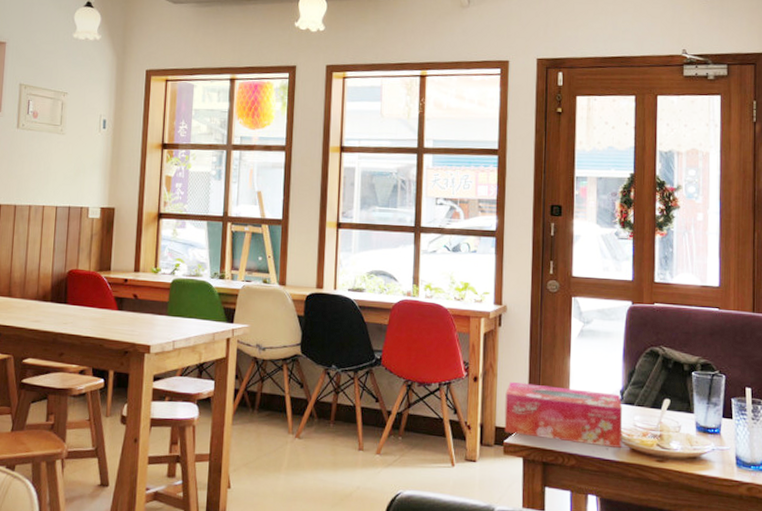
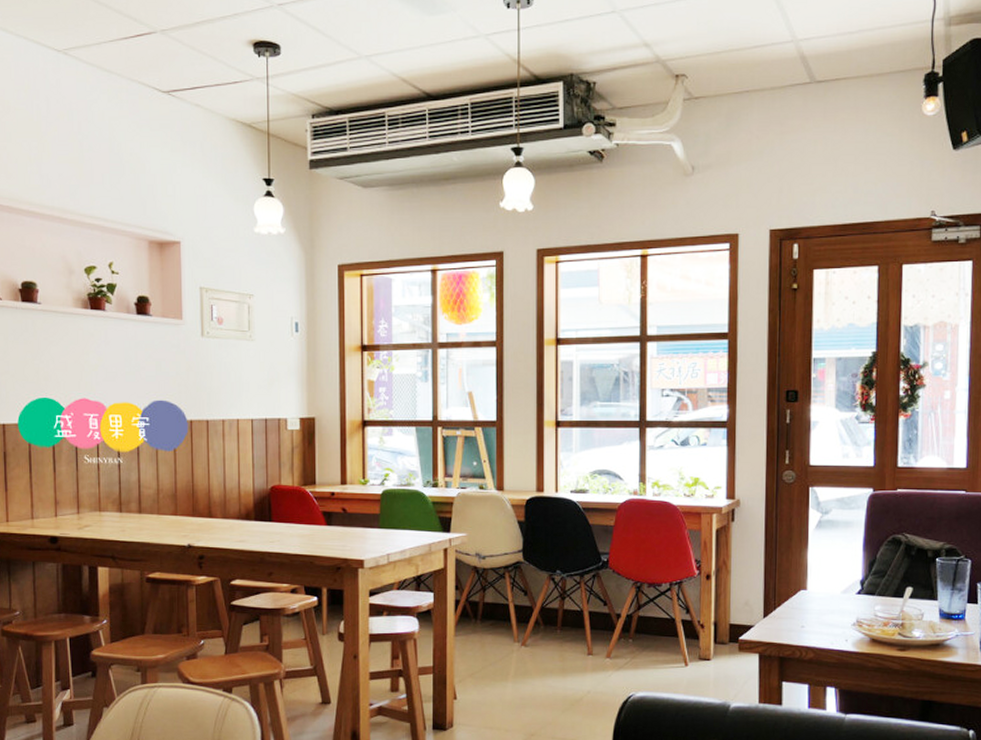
tissue box: present [504,381,623,449] -> none [739,577,863,640]

